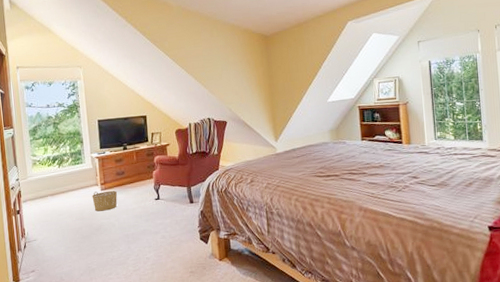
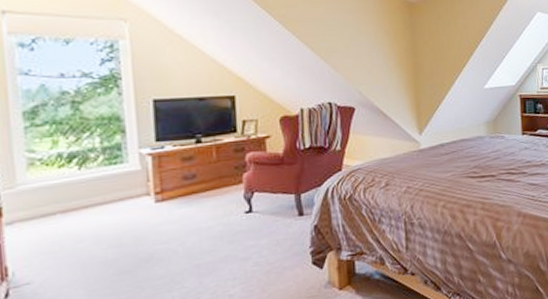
basket: present [92,190,118,212] -> none [138,201,184,234]

